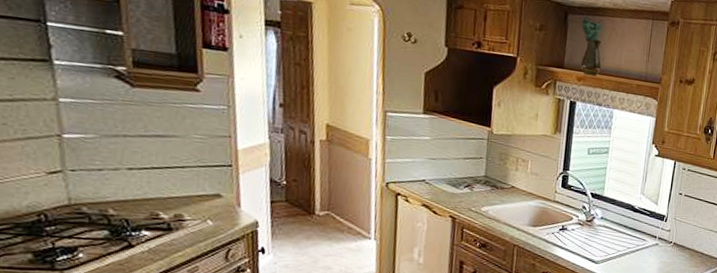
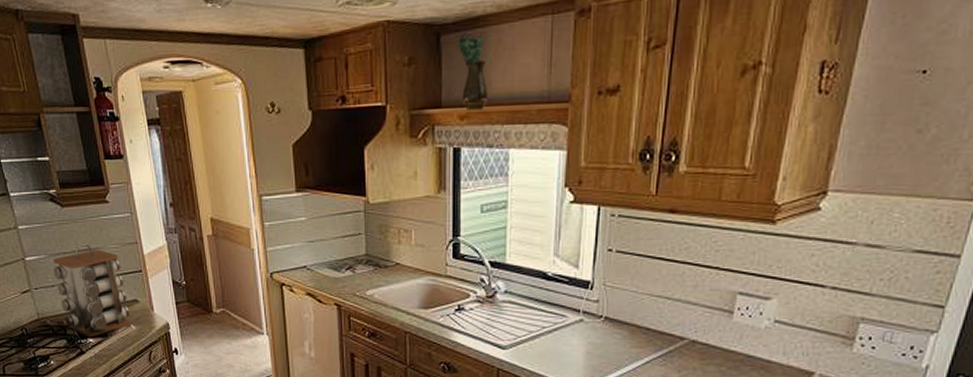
spice rack: none [104,128,208,230] -> present [53,243,131,338]

